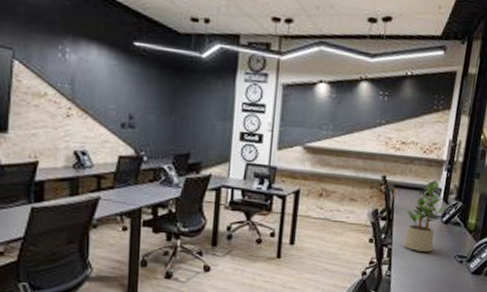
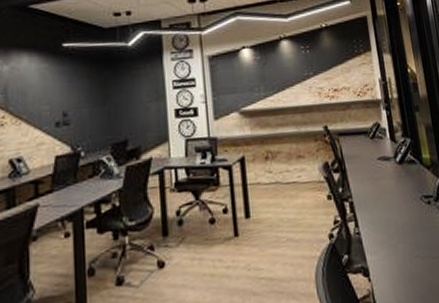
potted plant: present [403,180,446,252] -> none [357,121,395,200]

